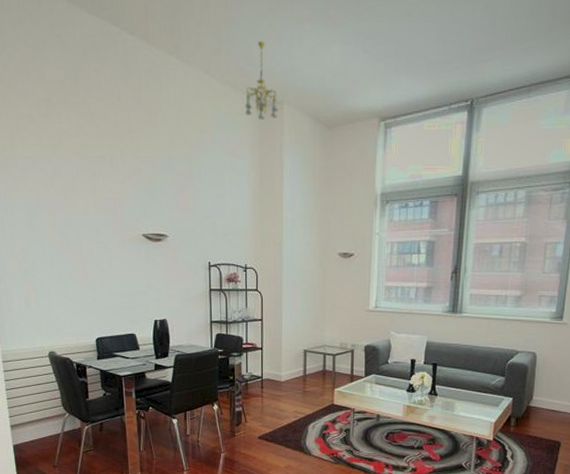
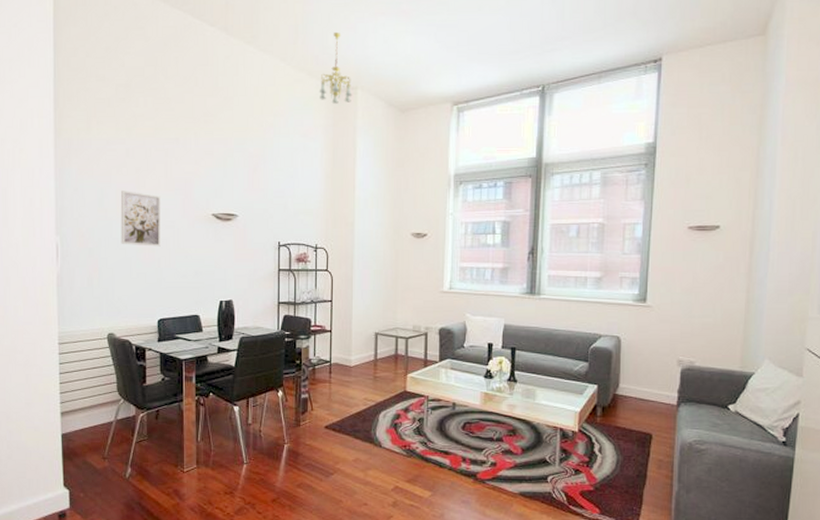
wall art: none [50,211,94,267] -> present [120,191,162,247]

